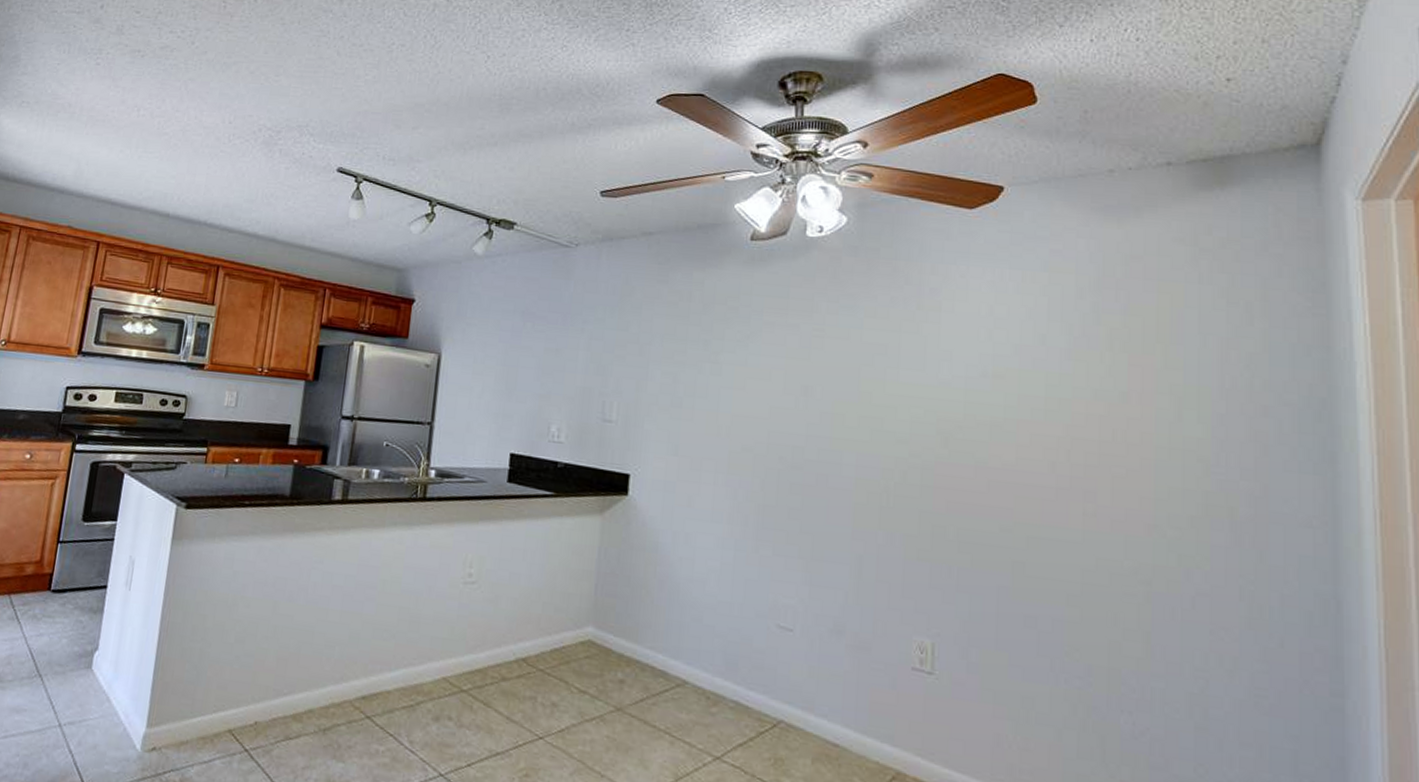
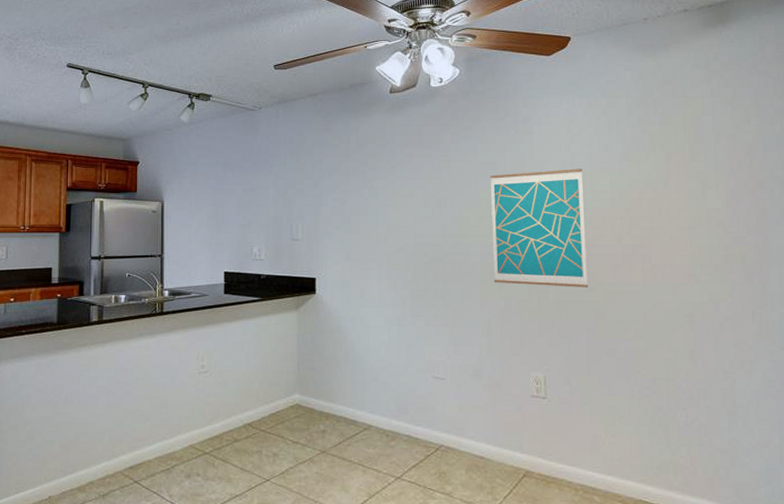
wall art: none [871,361,1008,528] -> present [490,169,589,288]

